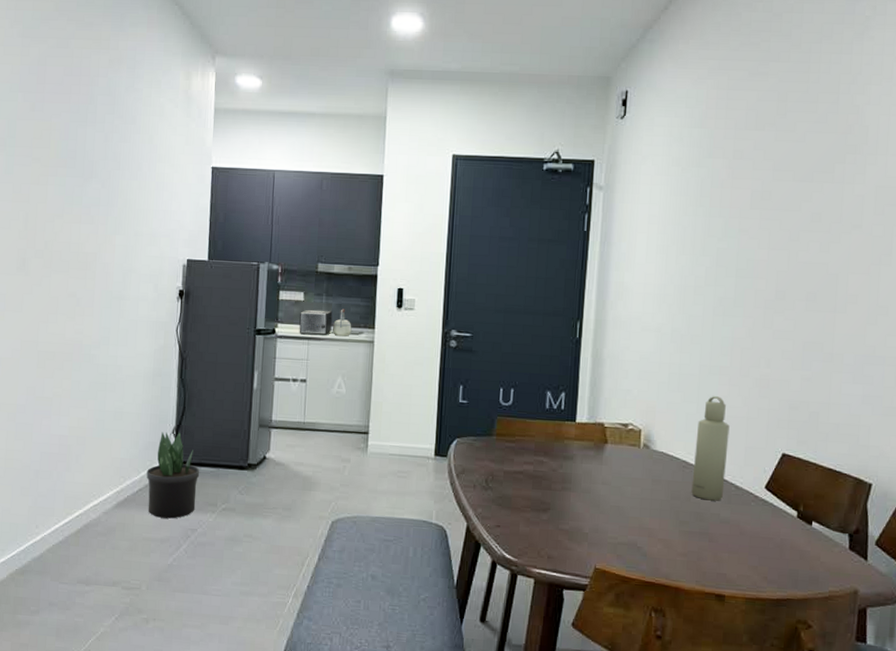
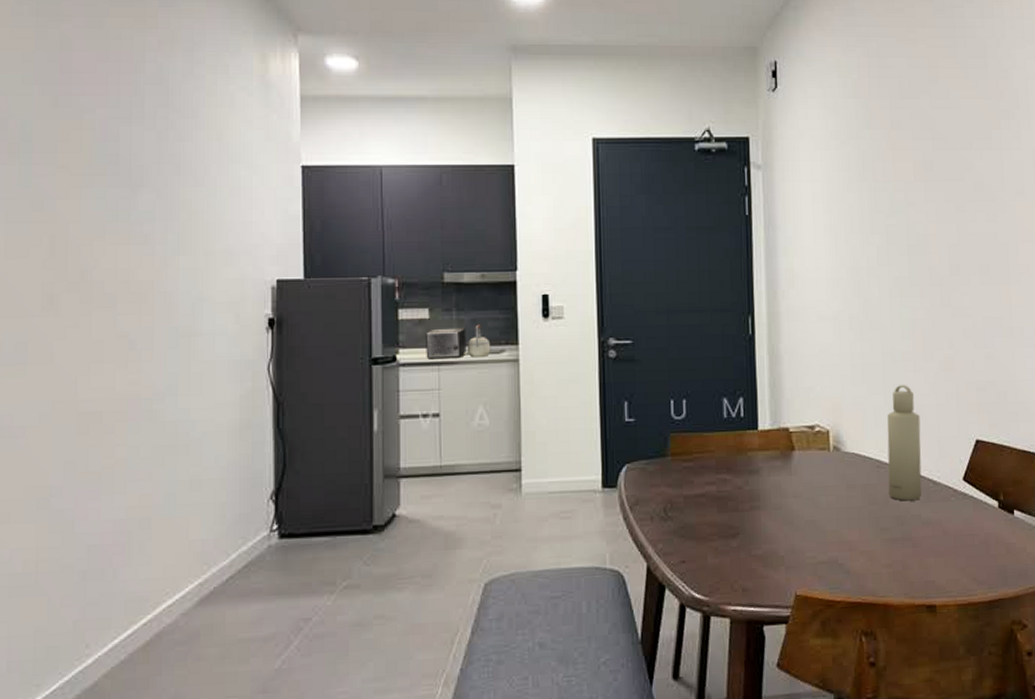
planter: present [146,432,200,519] -> none [238,496,311,610]

